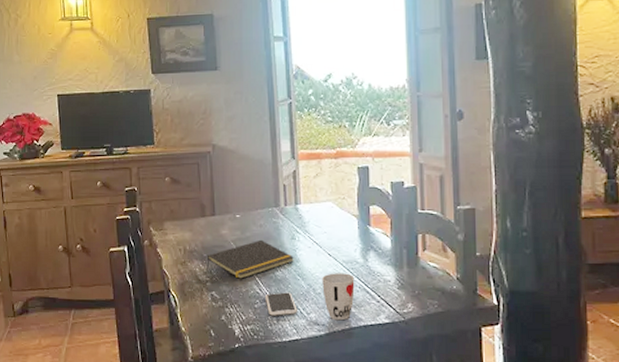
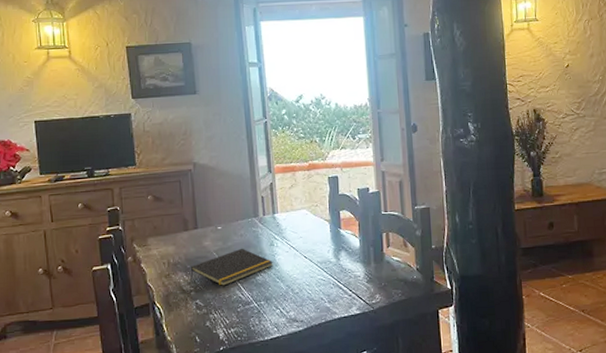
smartphone: present [264,292,297,316] -> none [247,294,278,318]
cup: present [322,273,355,321] -> none [299,272,329,316]

